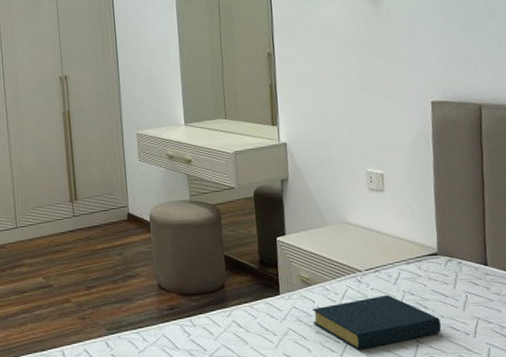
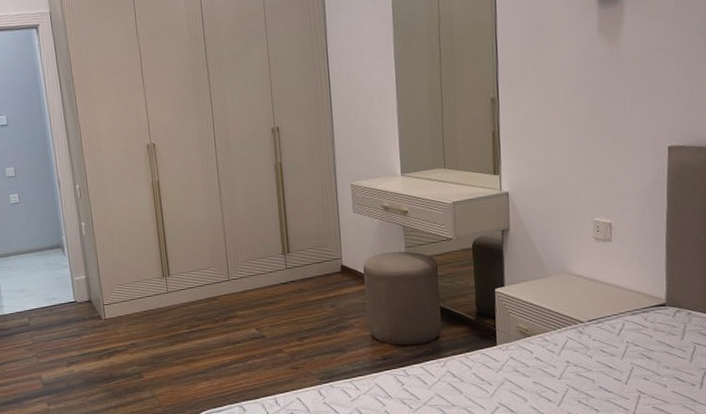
hardback book: present [312,295,441,350] -> none [530,346,665,400]

